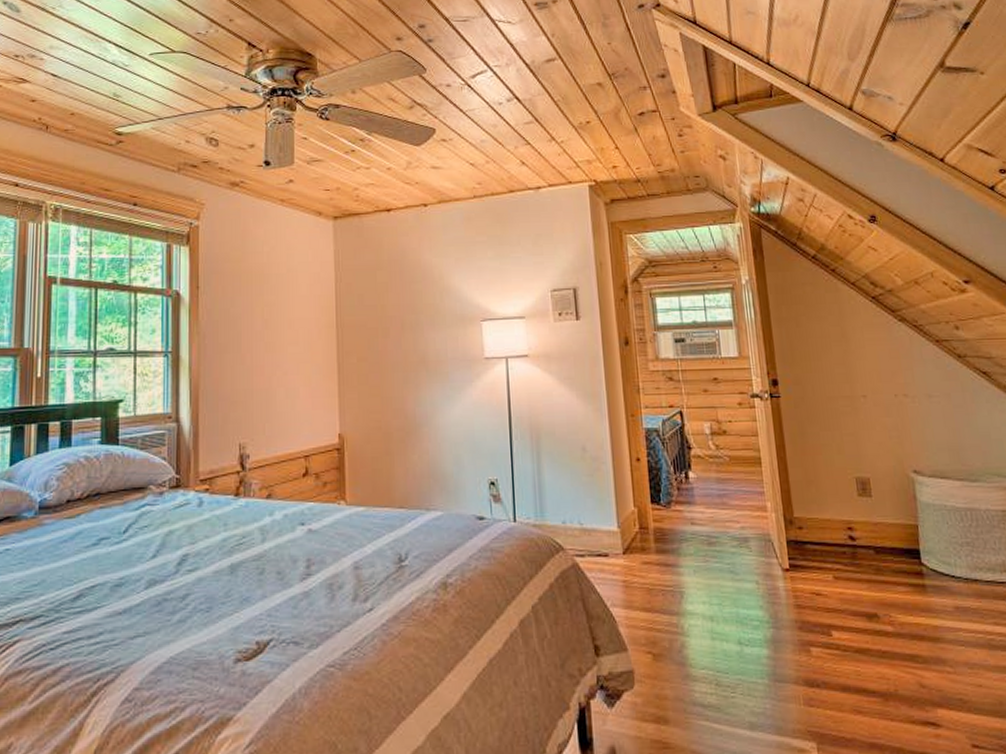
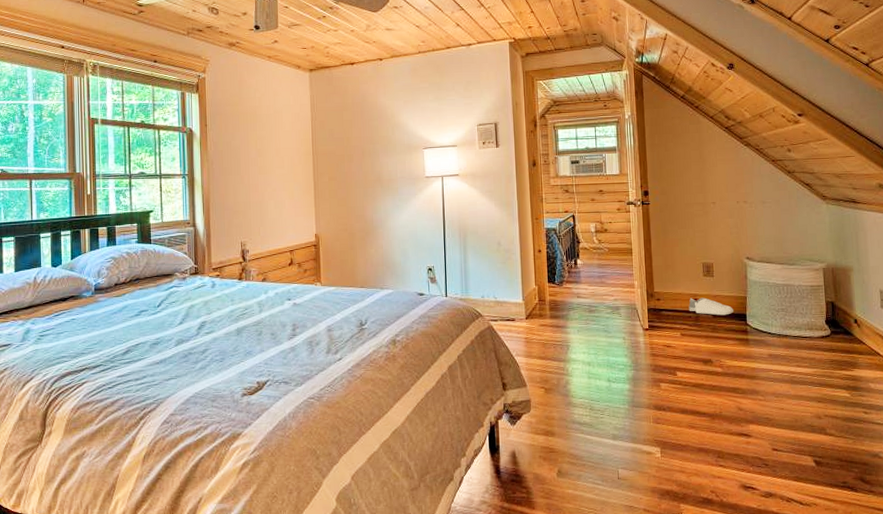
shoe: none [841,526,902,551] -> present [688,297,733,316]

